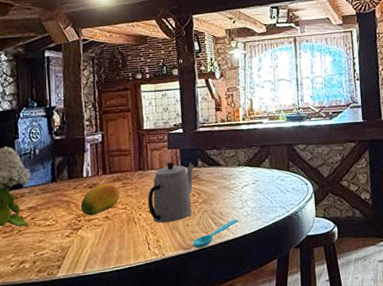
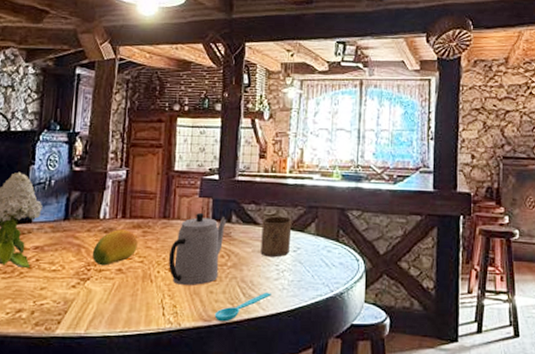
cup: none [224,156,250,191] -> present [260,216,292,258]

